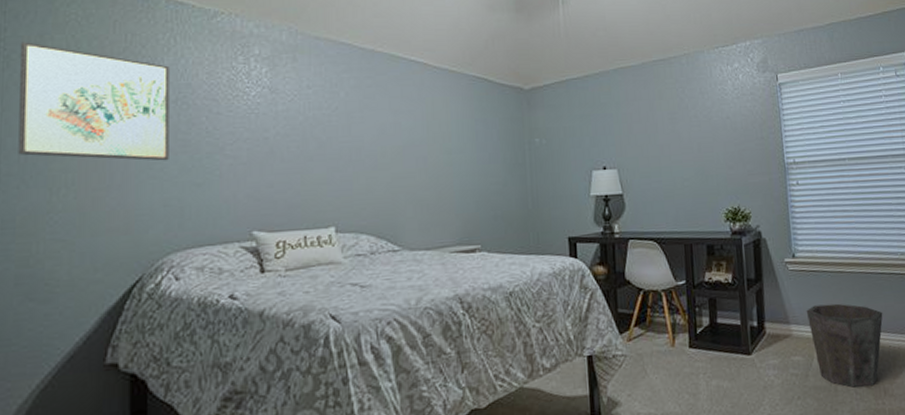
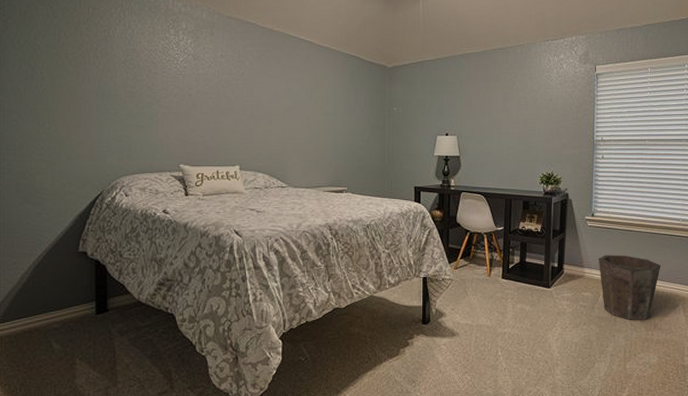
wall art: present [18,42,170,161] -> none [14,10,120,107]

